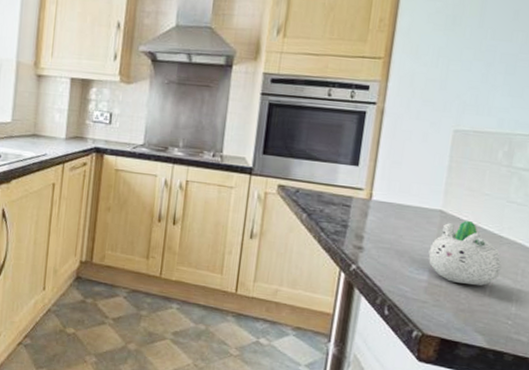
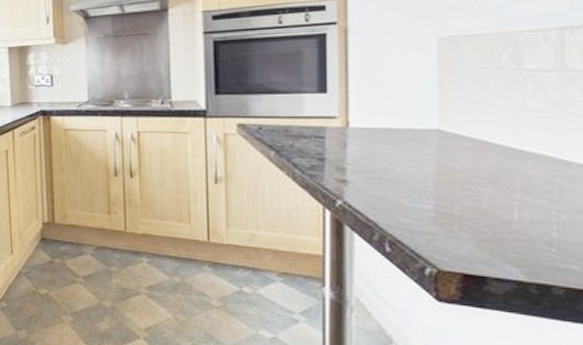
succulent planter: present [428,220,502,286] -> none [430,137,529,210]

